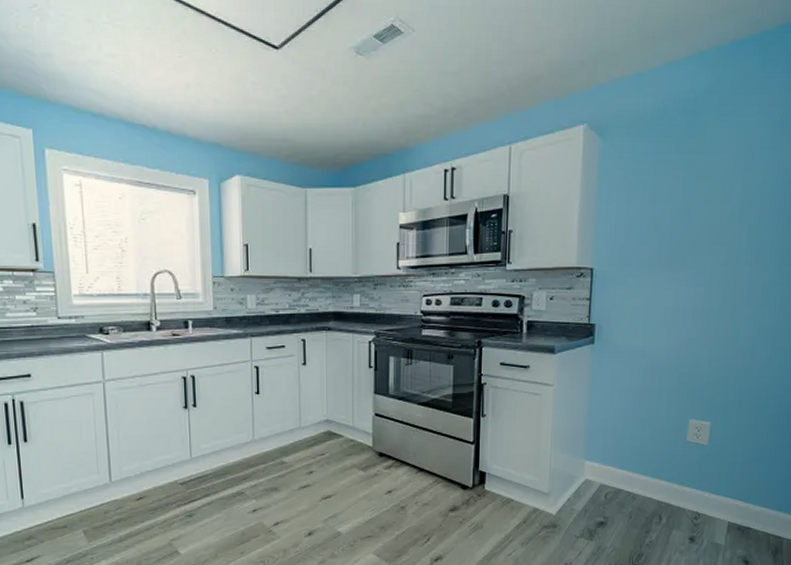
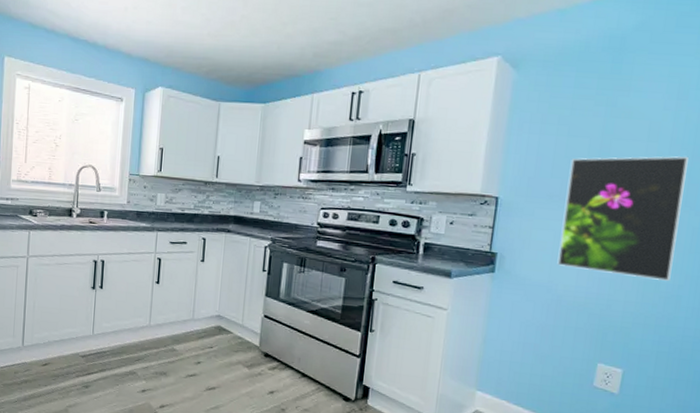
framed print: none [649,214,757,335] -> present [557,156,689,281]

